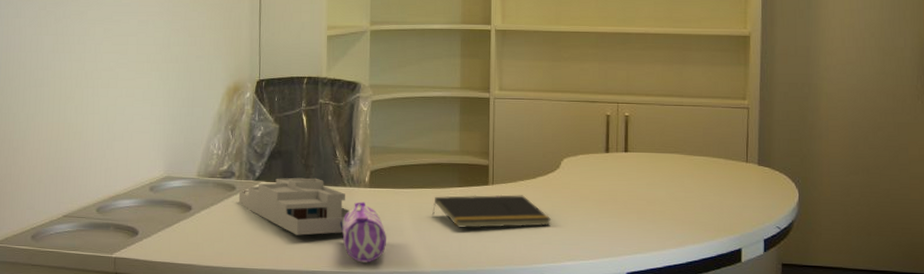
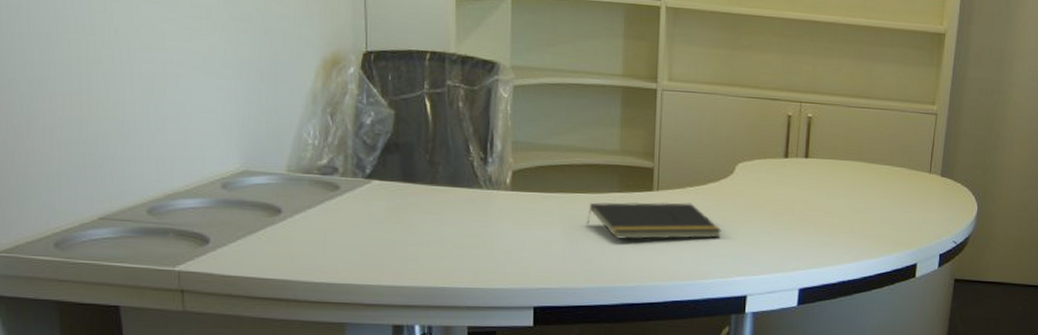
desk organizer: present [238,177,349,236] -> none [344,176,487,246]
pencil case: present [340,202,387,263] -> none [475,207,533,278]

